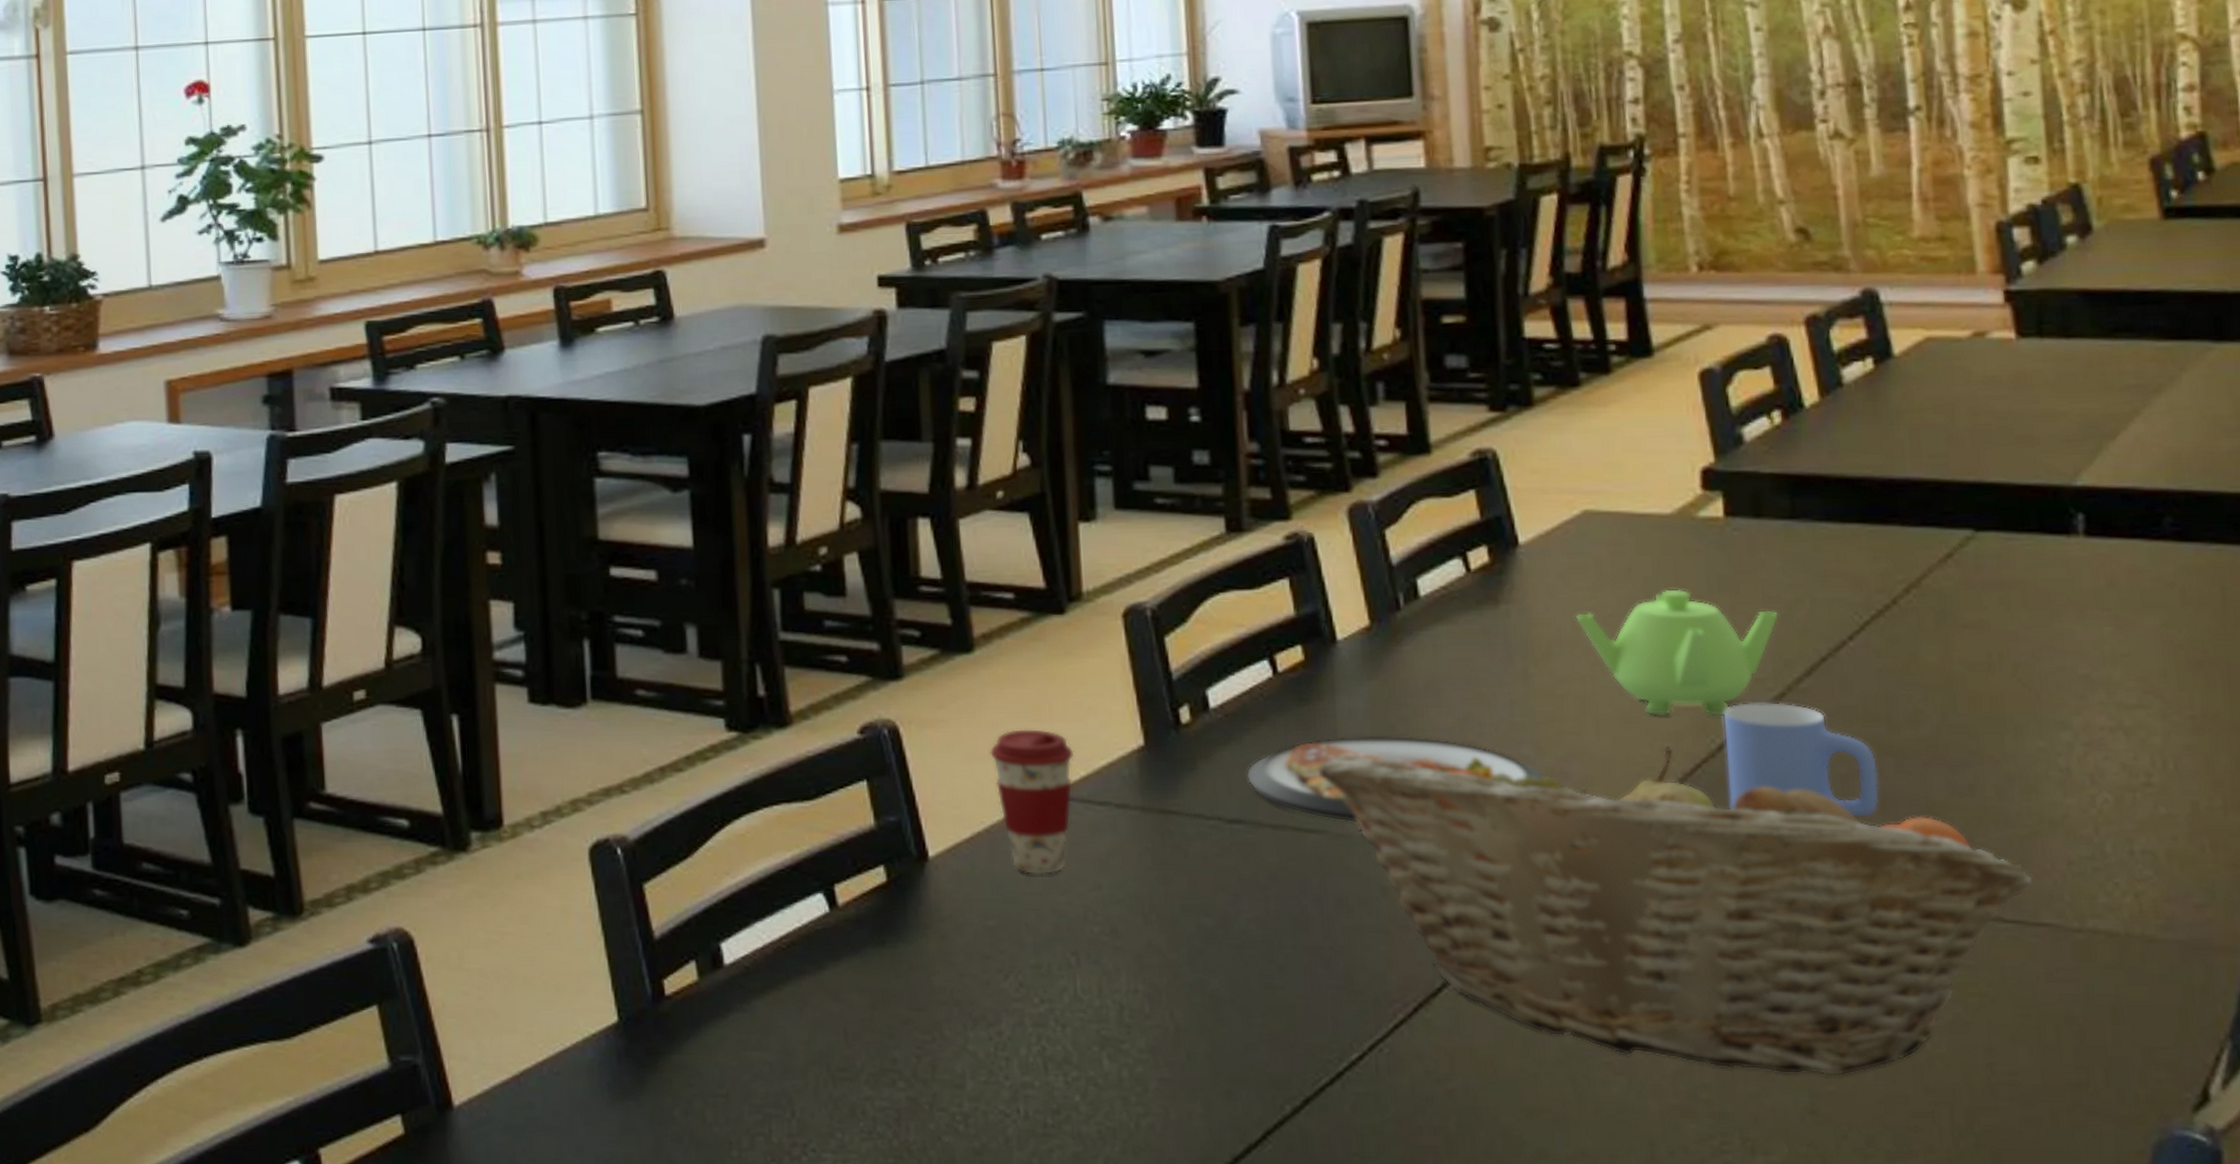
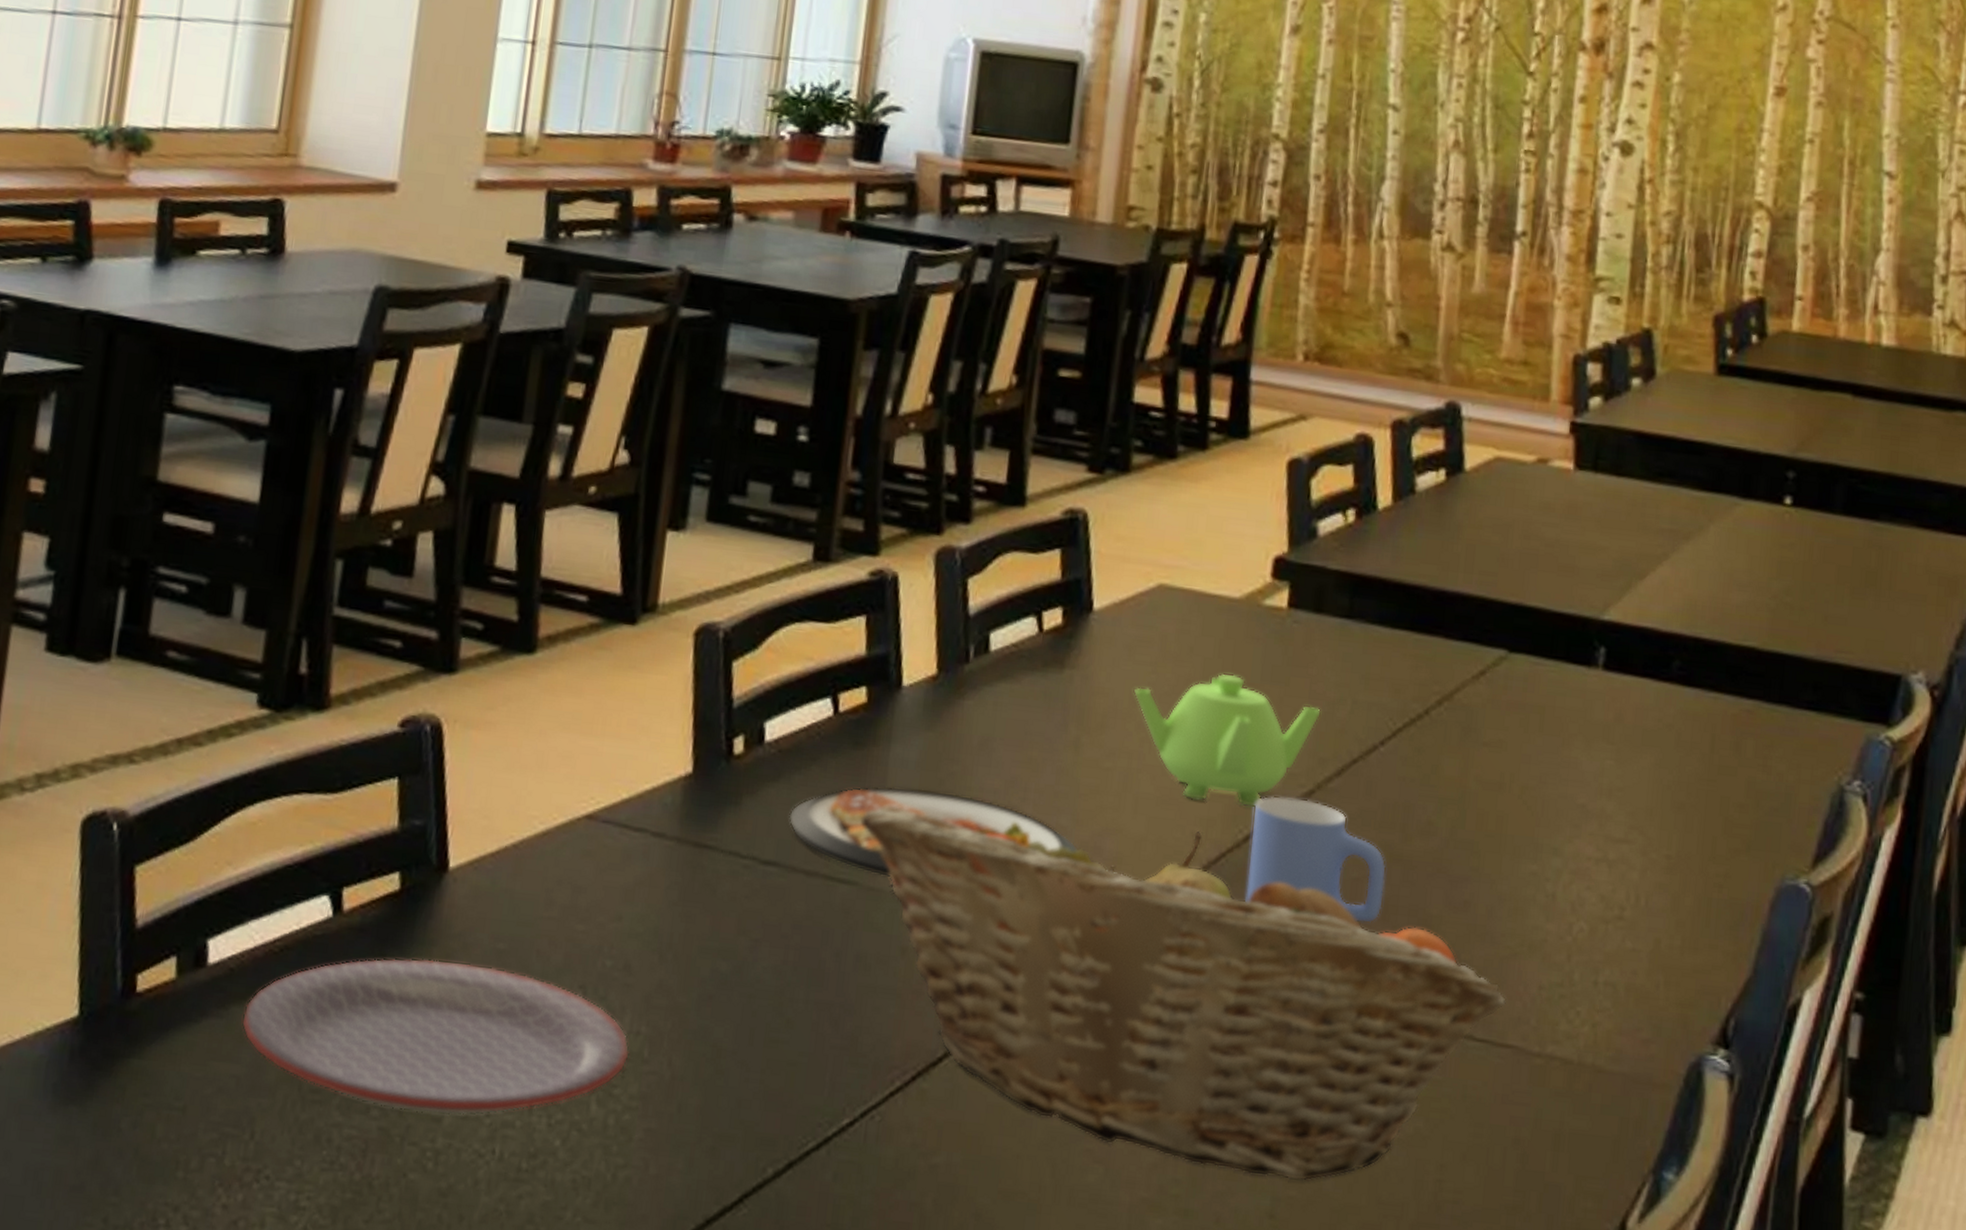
plate: none [764,941,1131,1082] -> present [241,958,630,1115]
coffee cup: present [989,728,1075,875] -> none [532,740,620,900]

